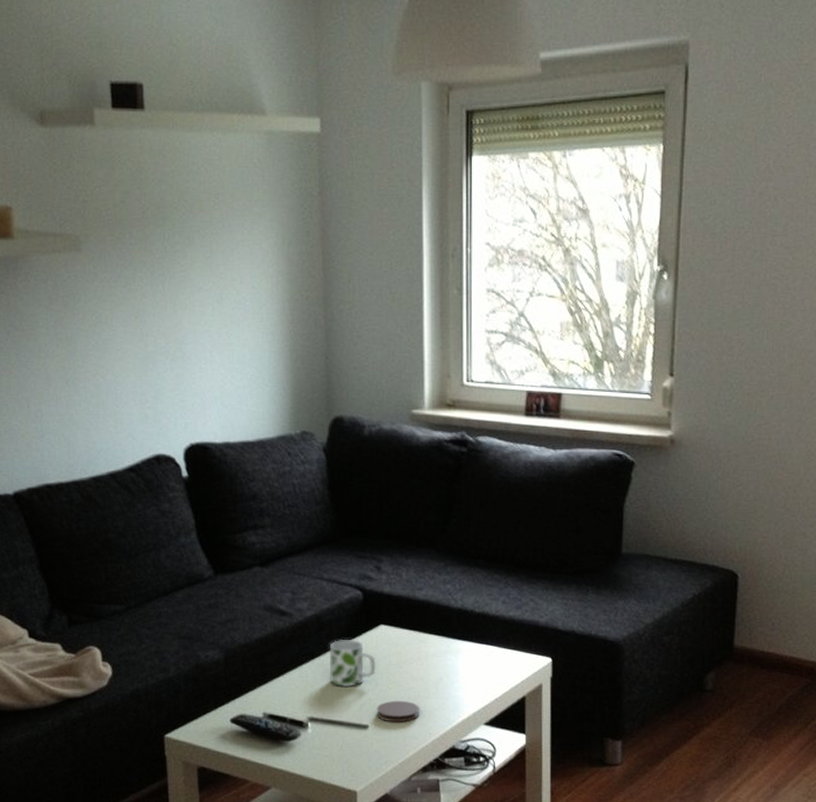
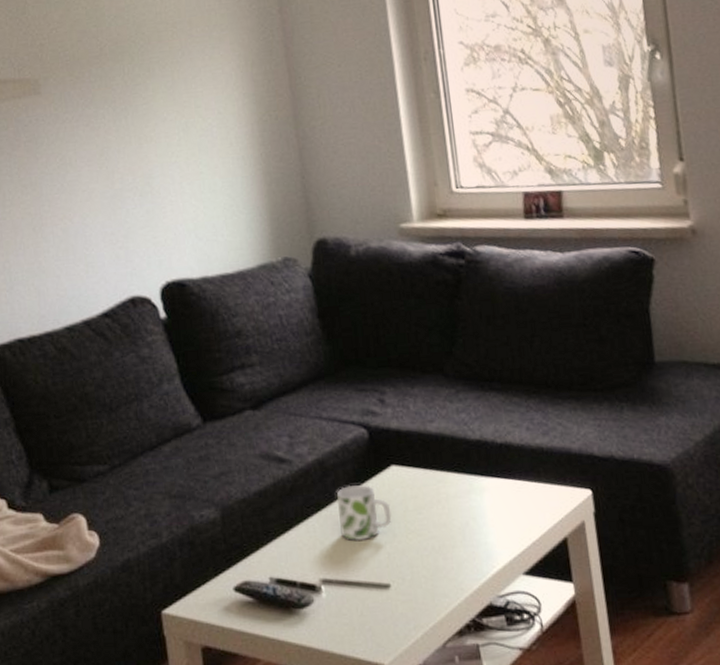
coaster: present [377,700,419,723] -> none [397,552,447,579]

